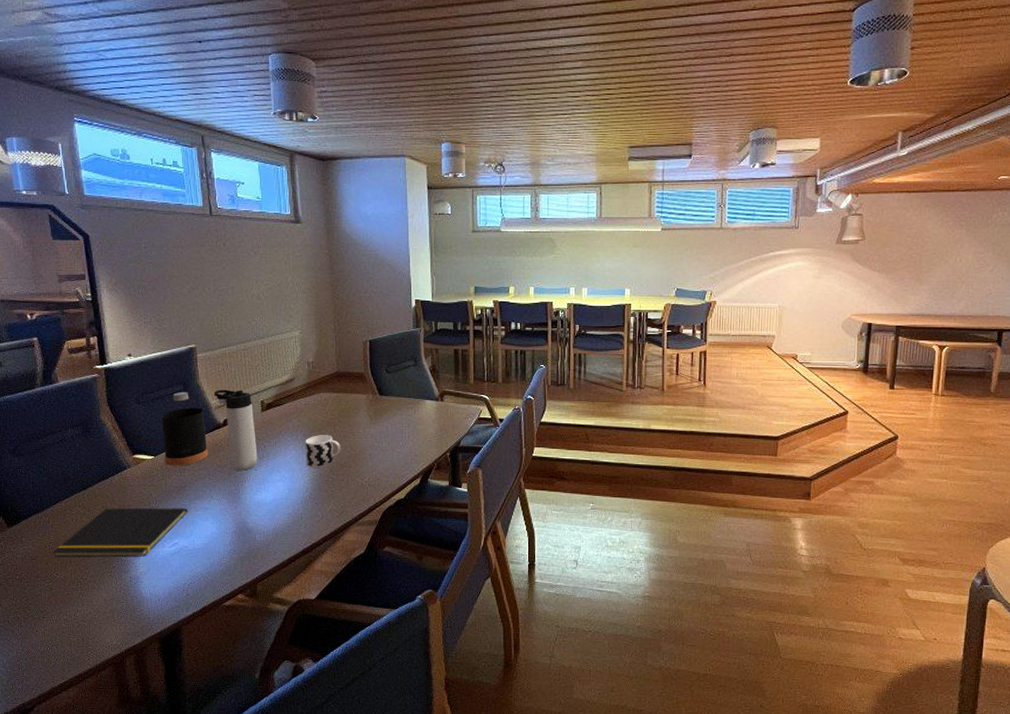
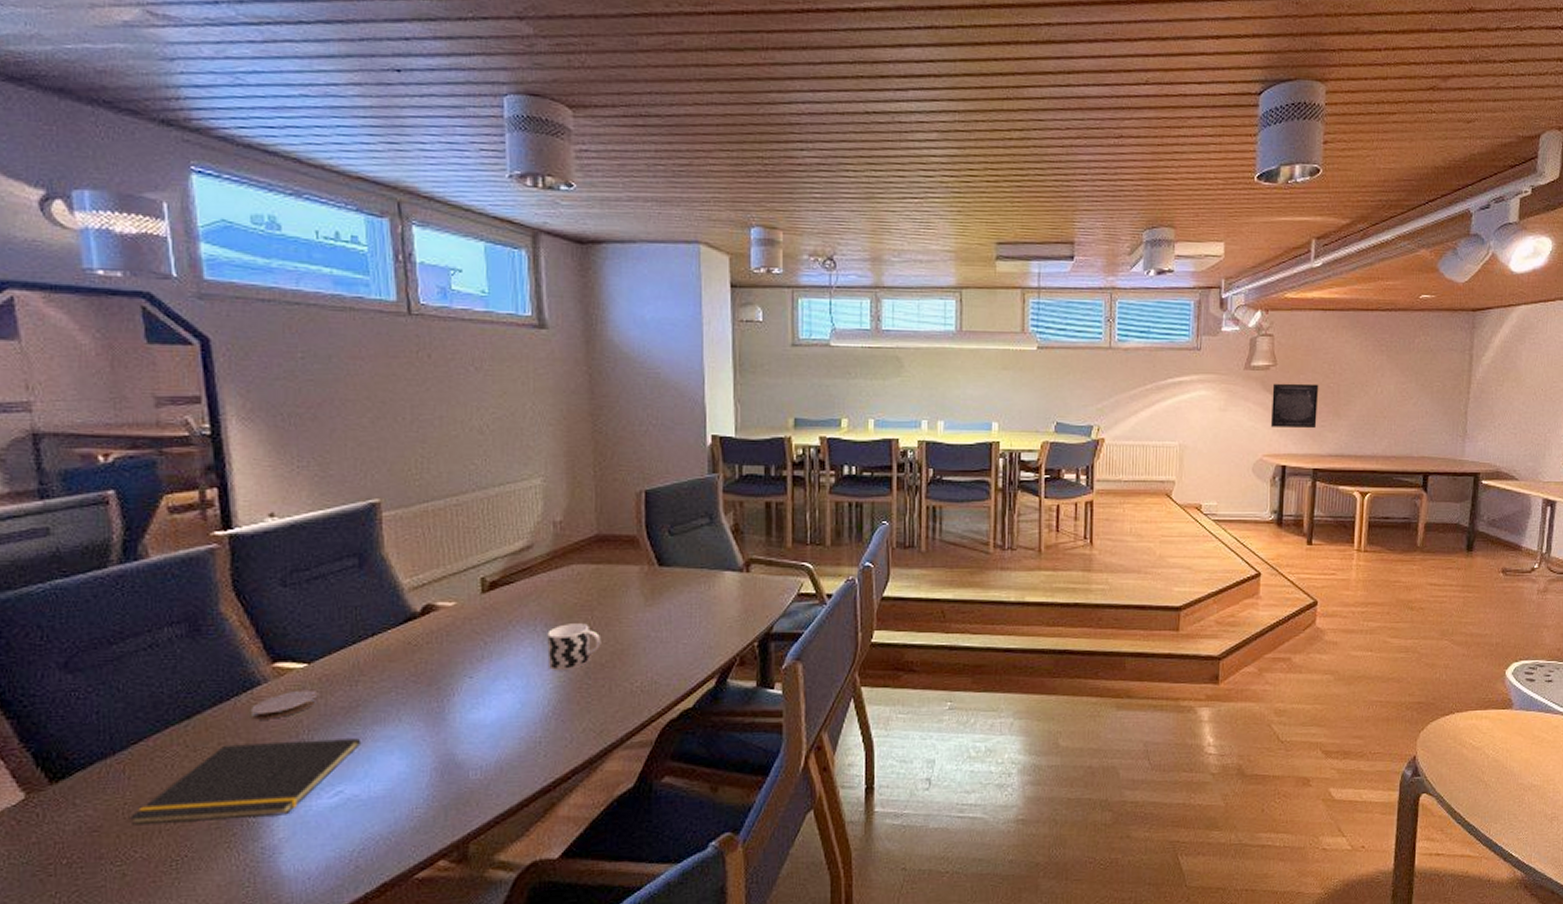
coaster: none [121,475,160,493] -> present [252,691,316,720]
bottle: present [161,391,208,466] -> none [321,566,396,677]
thermos bottle: present [214,389,258,470] -> none [407,562,475,679]
wall art: none [859,254,903,293] -> present [1271,383,1319,429]

